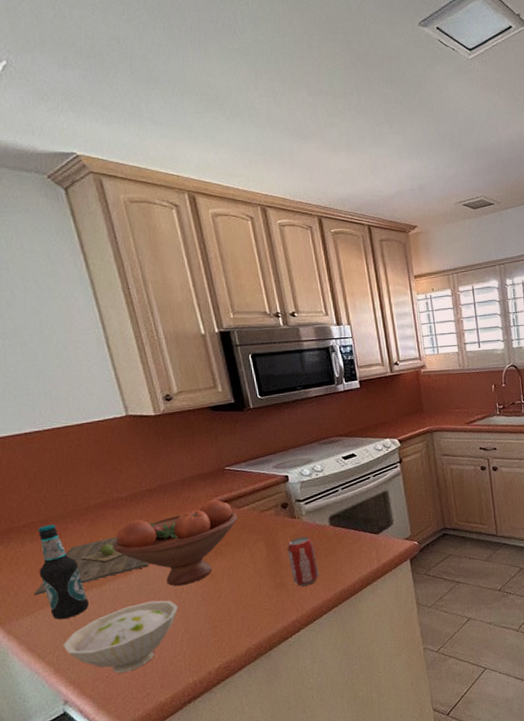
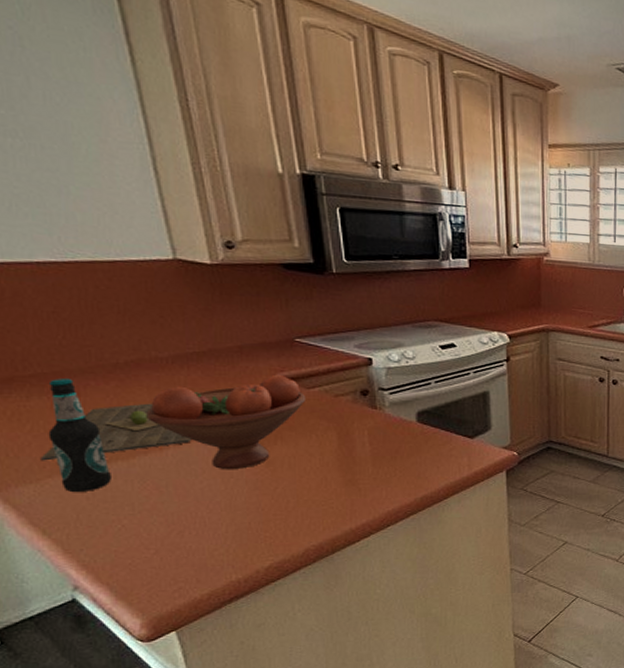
bowl: present [62,600,179,673] -> none [75,483,225,562]
beverage can: present [287,536,319,587] -> none [363,431,399,486]

